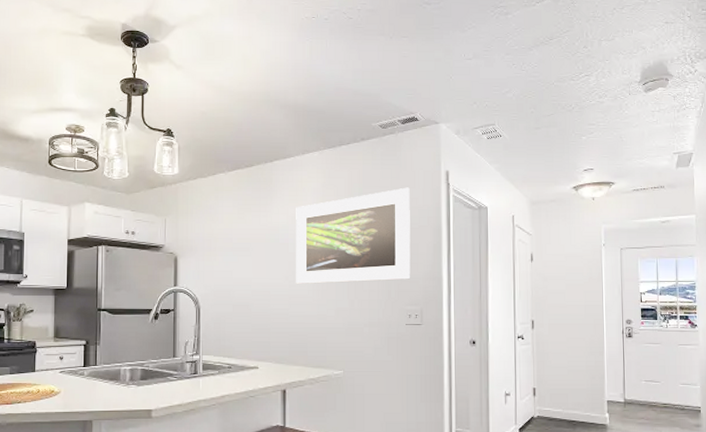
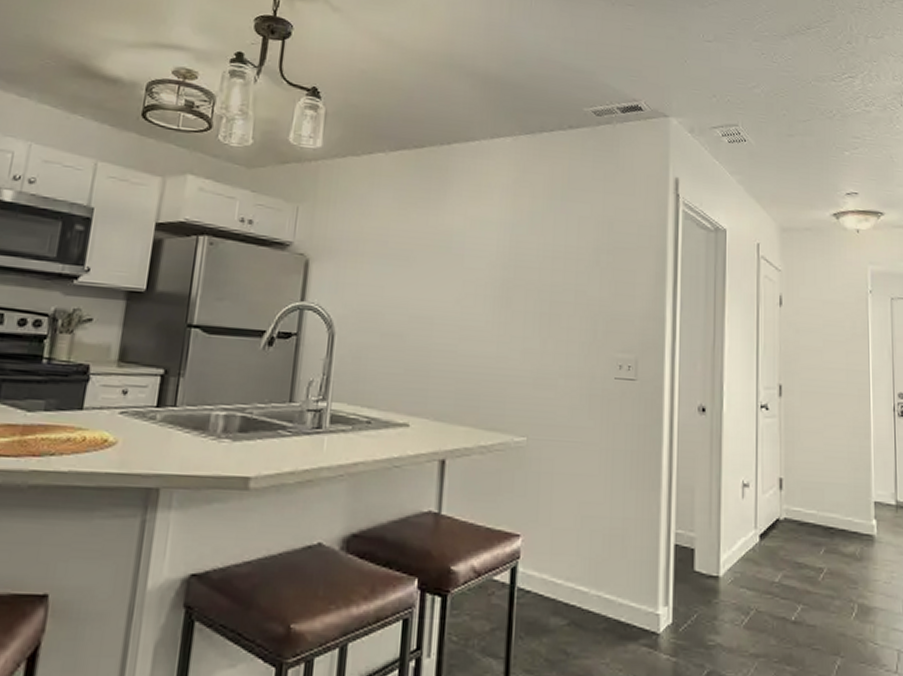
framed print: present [296,187,411,284] -> none [470,194,628,317]

